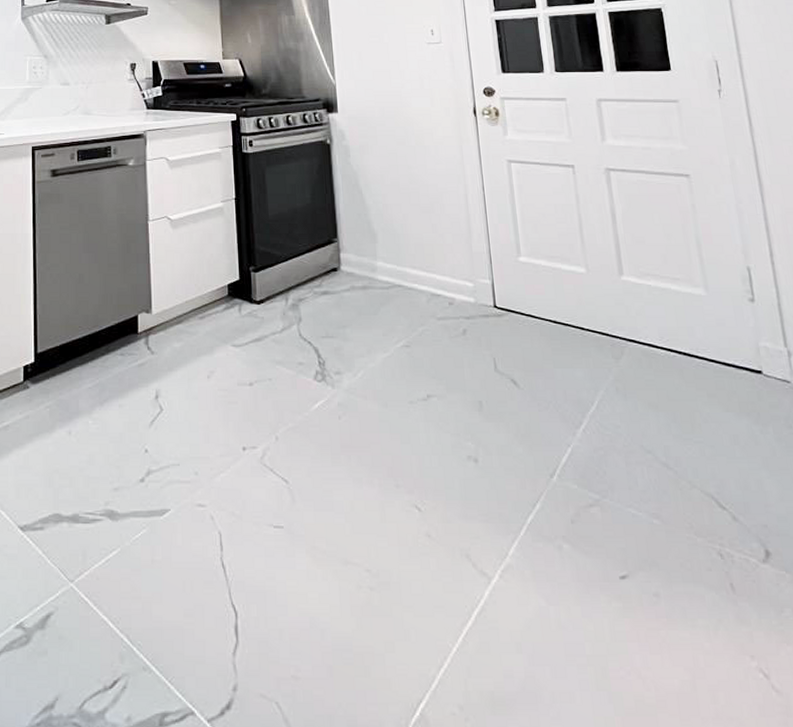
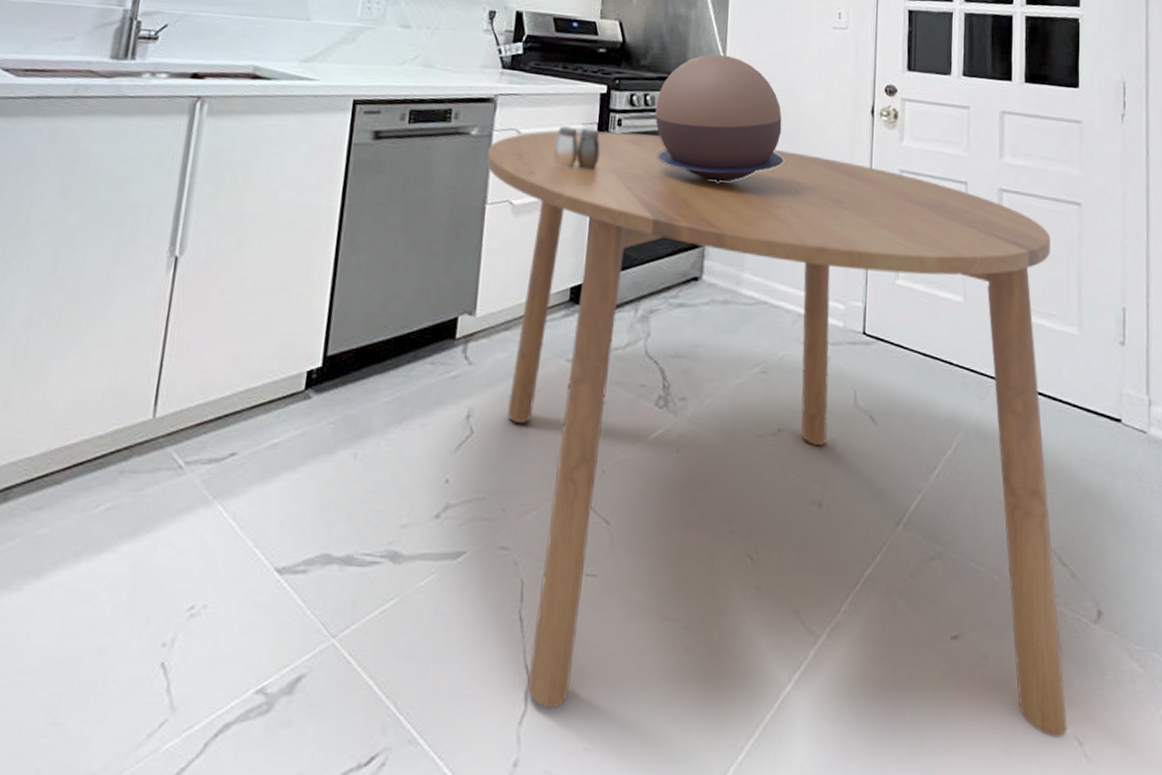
dining table: none [143,151,751,671] -> present [485,131,1067,738]
salt and pepper shaker: none [199,151,238,185] -> present [554,126,600,170]
decorative bowl: none [279,78,399,185] -> present [655,54,784,182]

